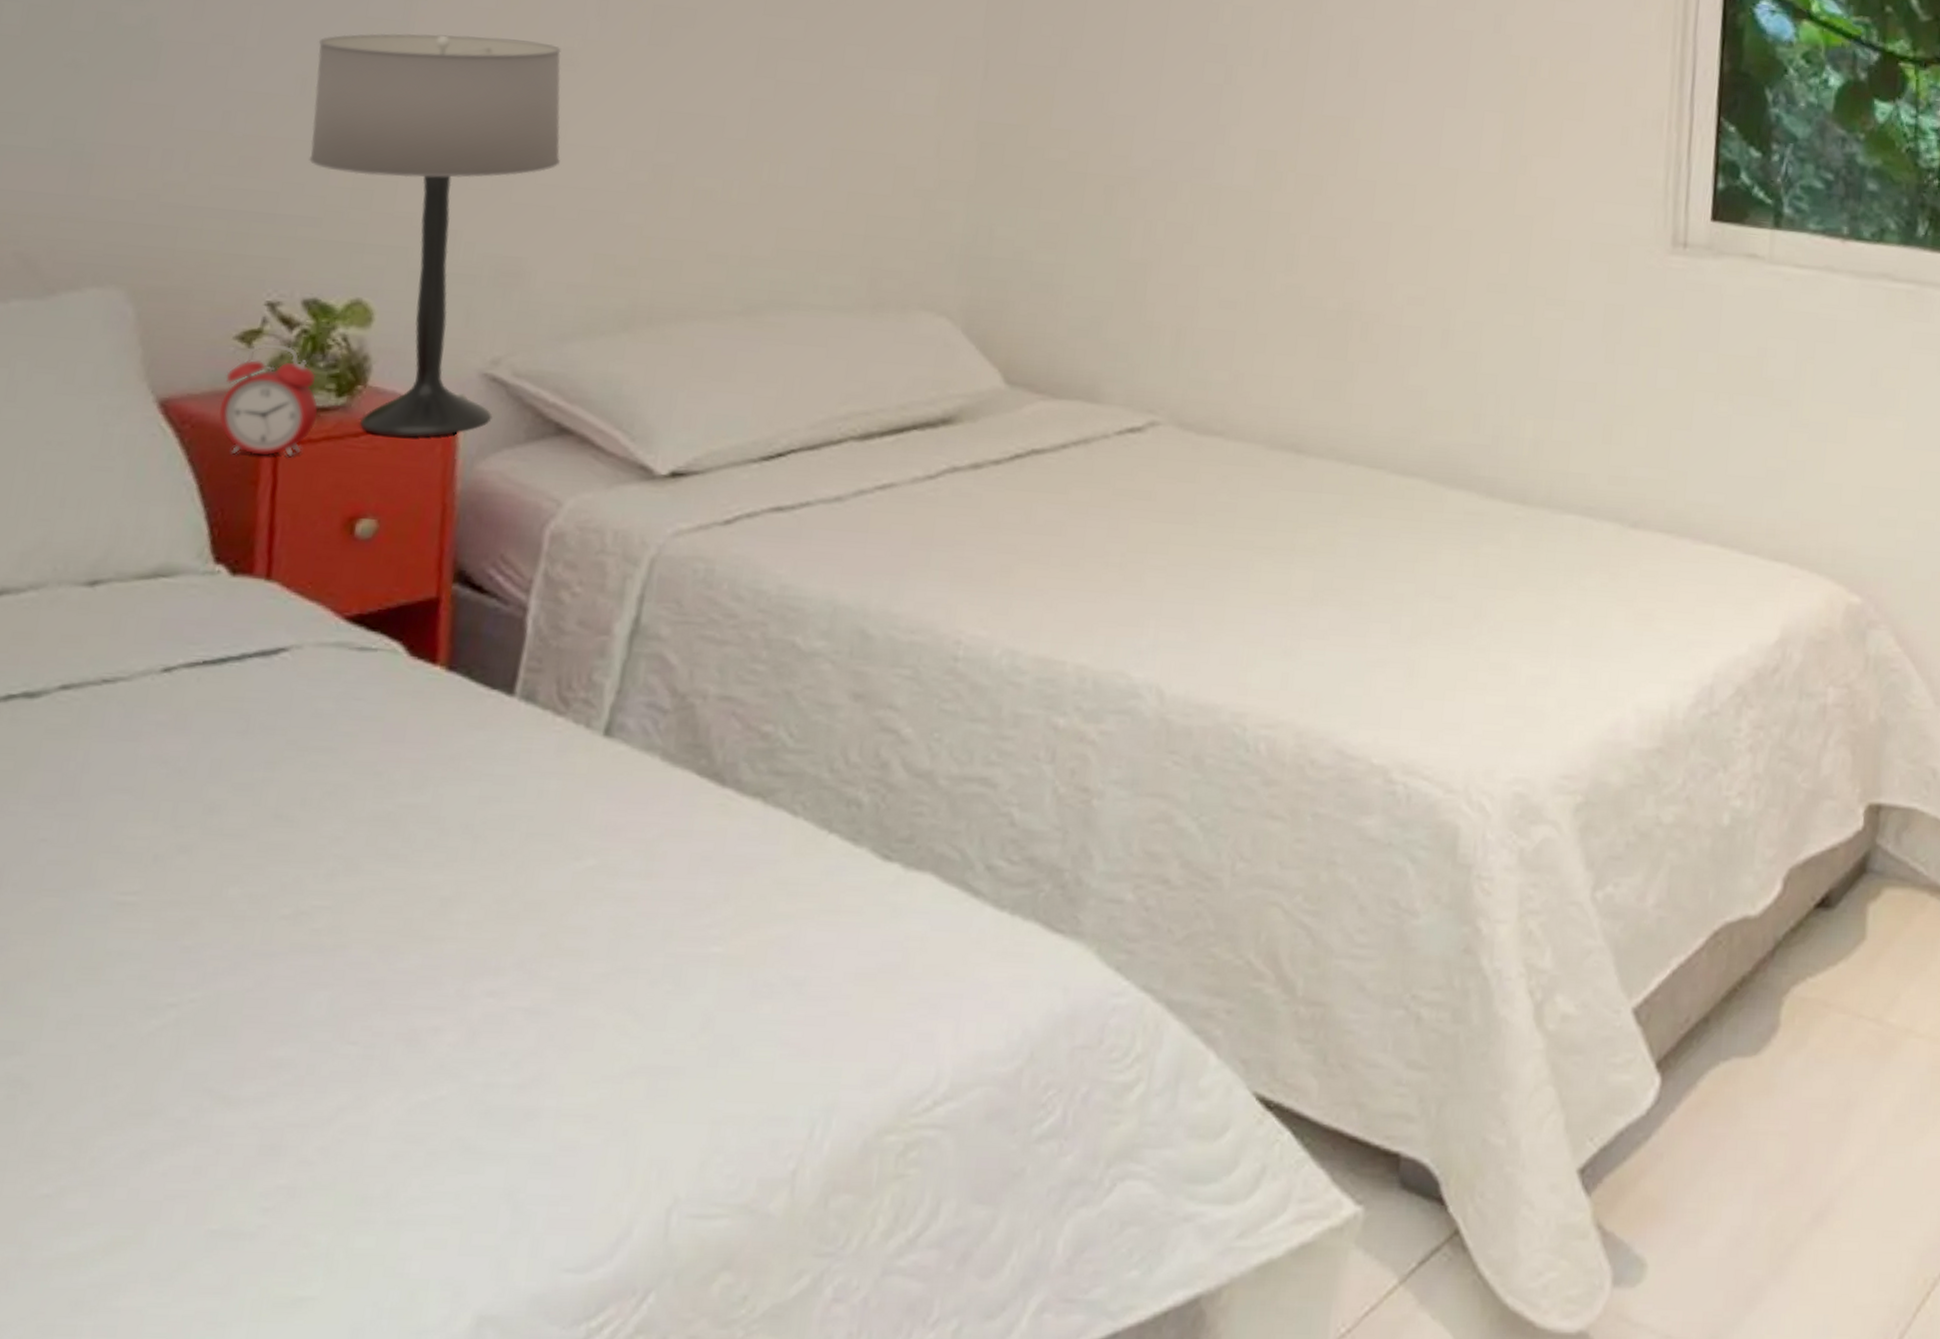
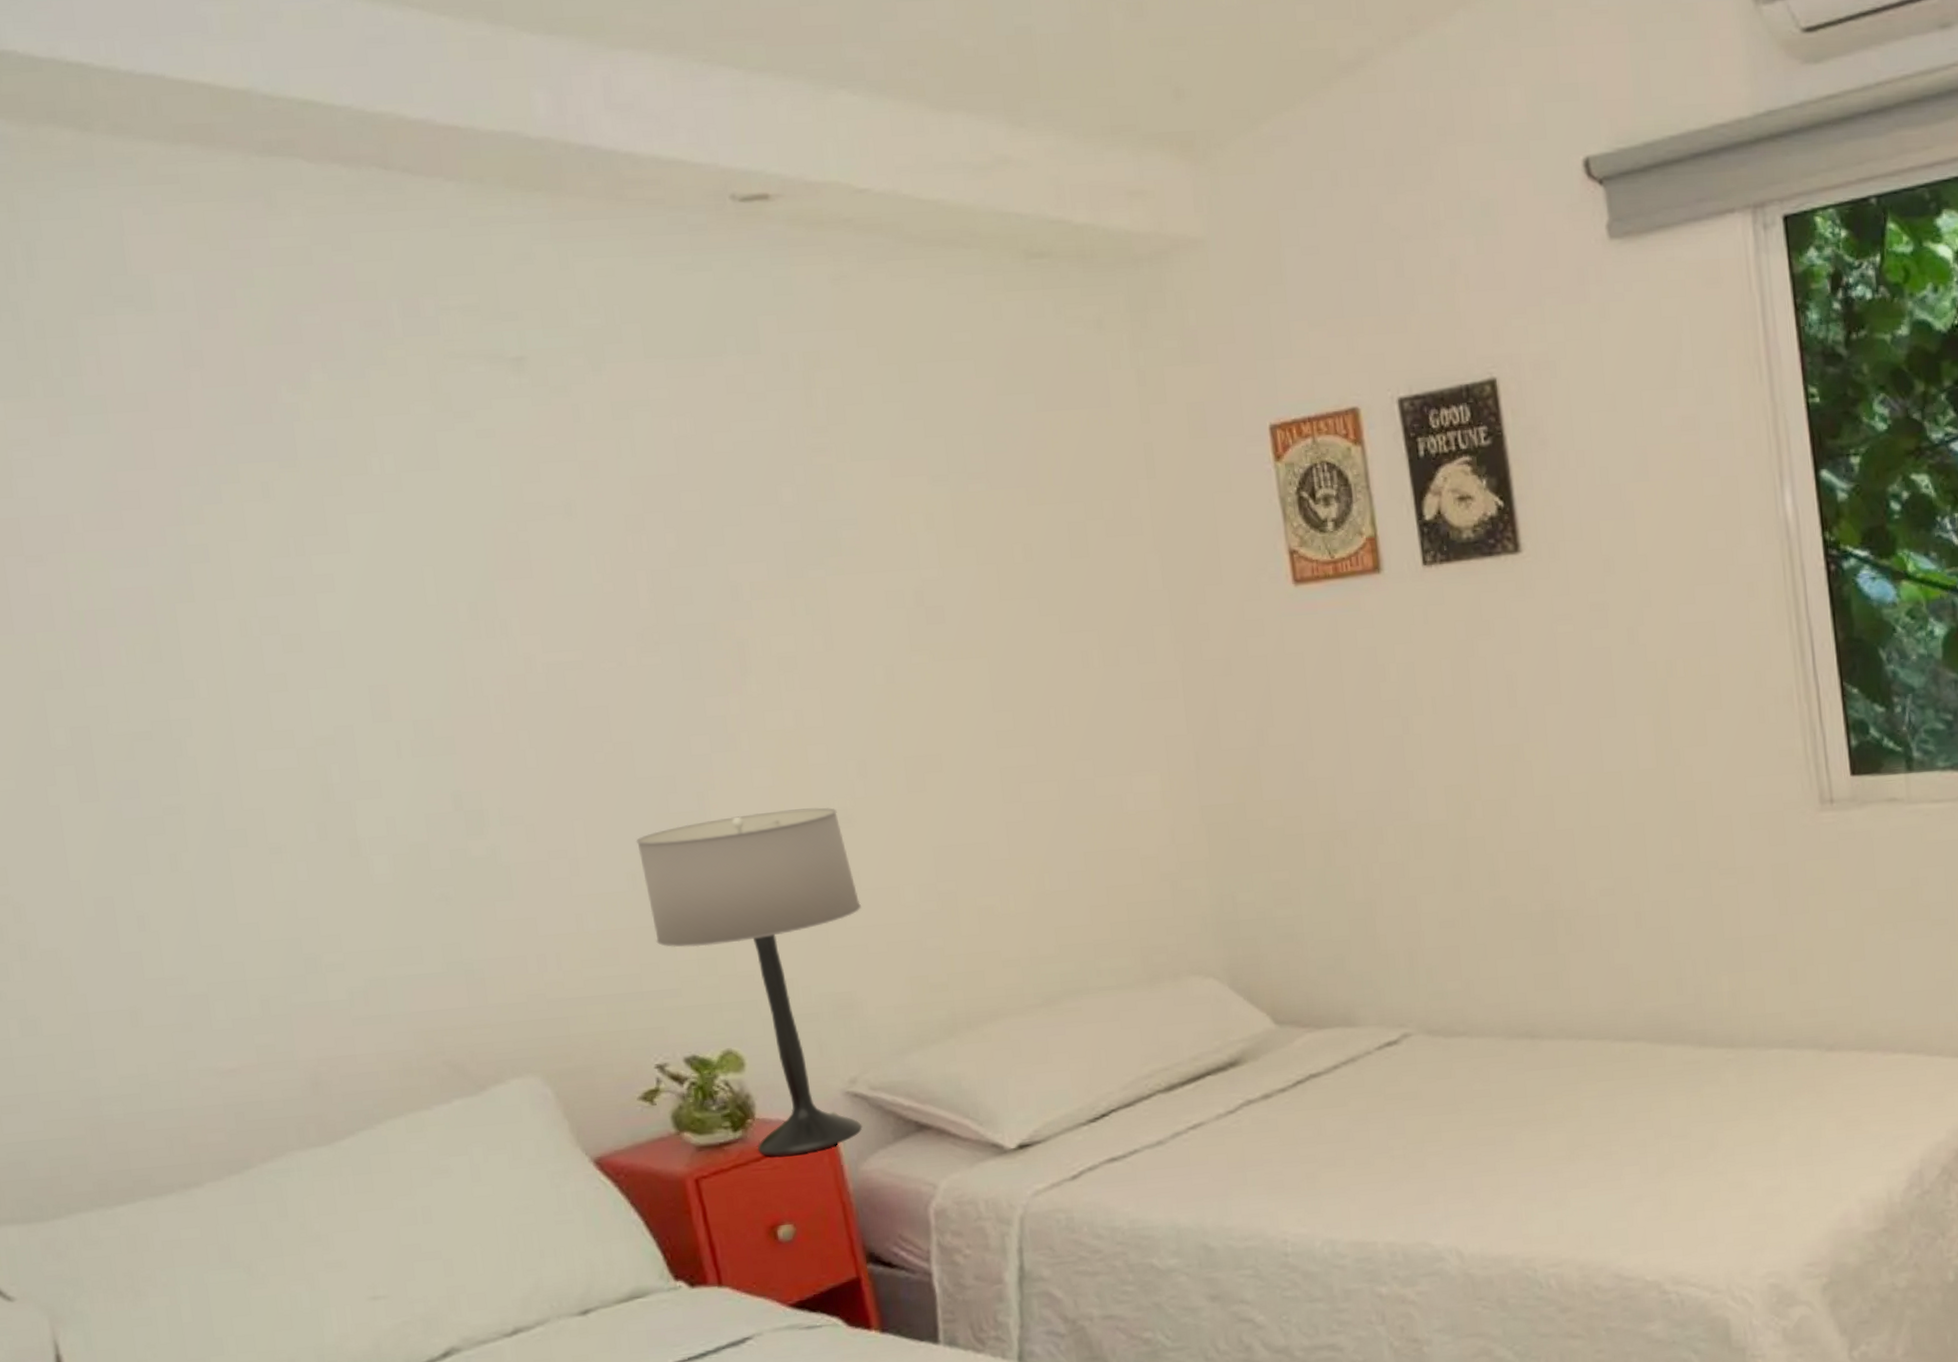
alarm clock: present [218,343,319,456] -> none [640,1098,723,1192]

